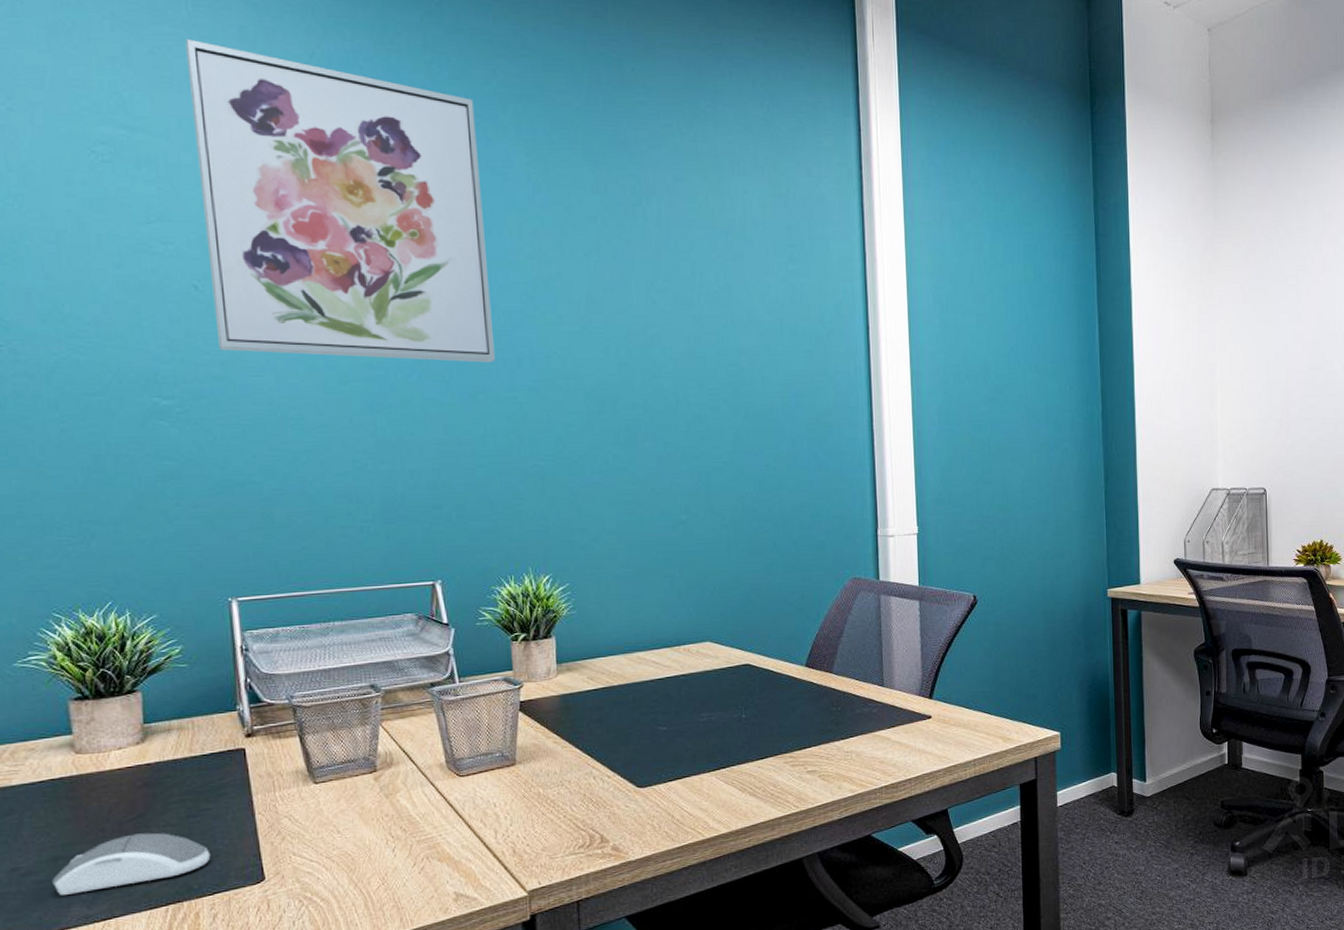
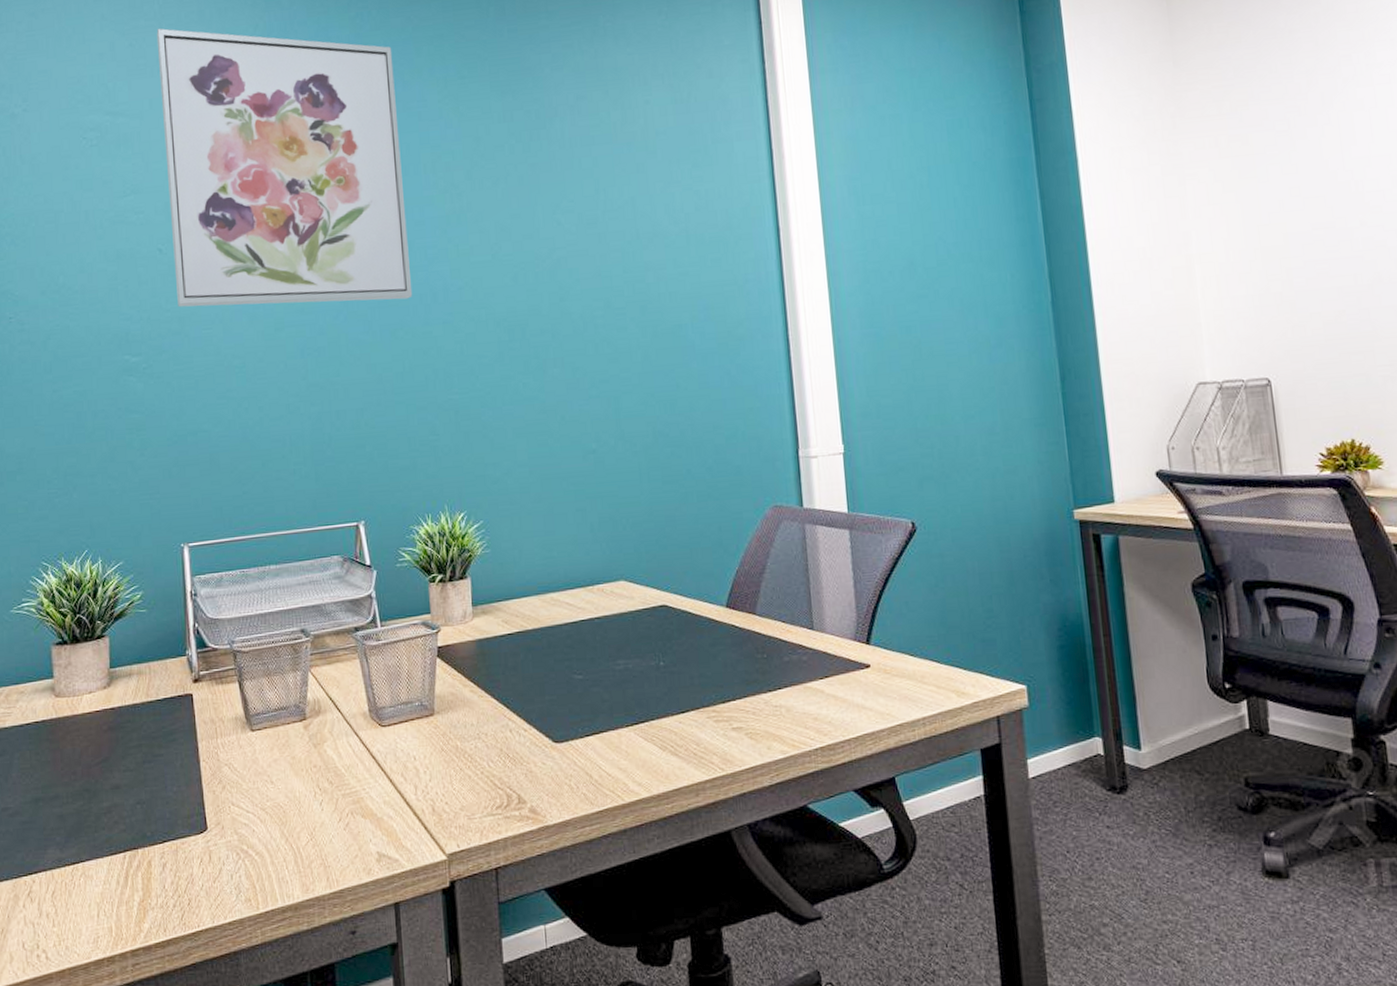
computer mouse: present [51,832,211,895] -> none [33,777,162,837]

